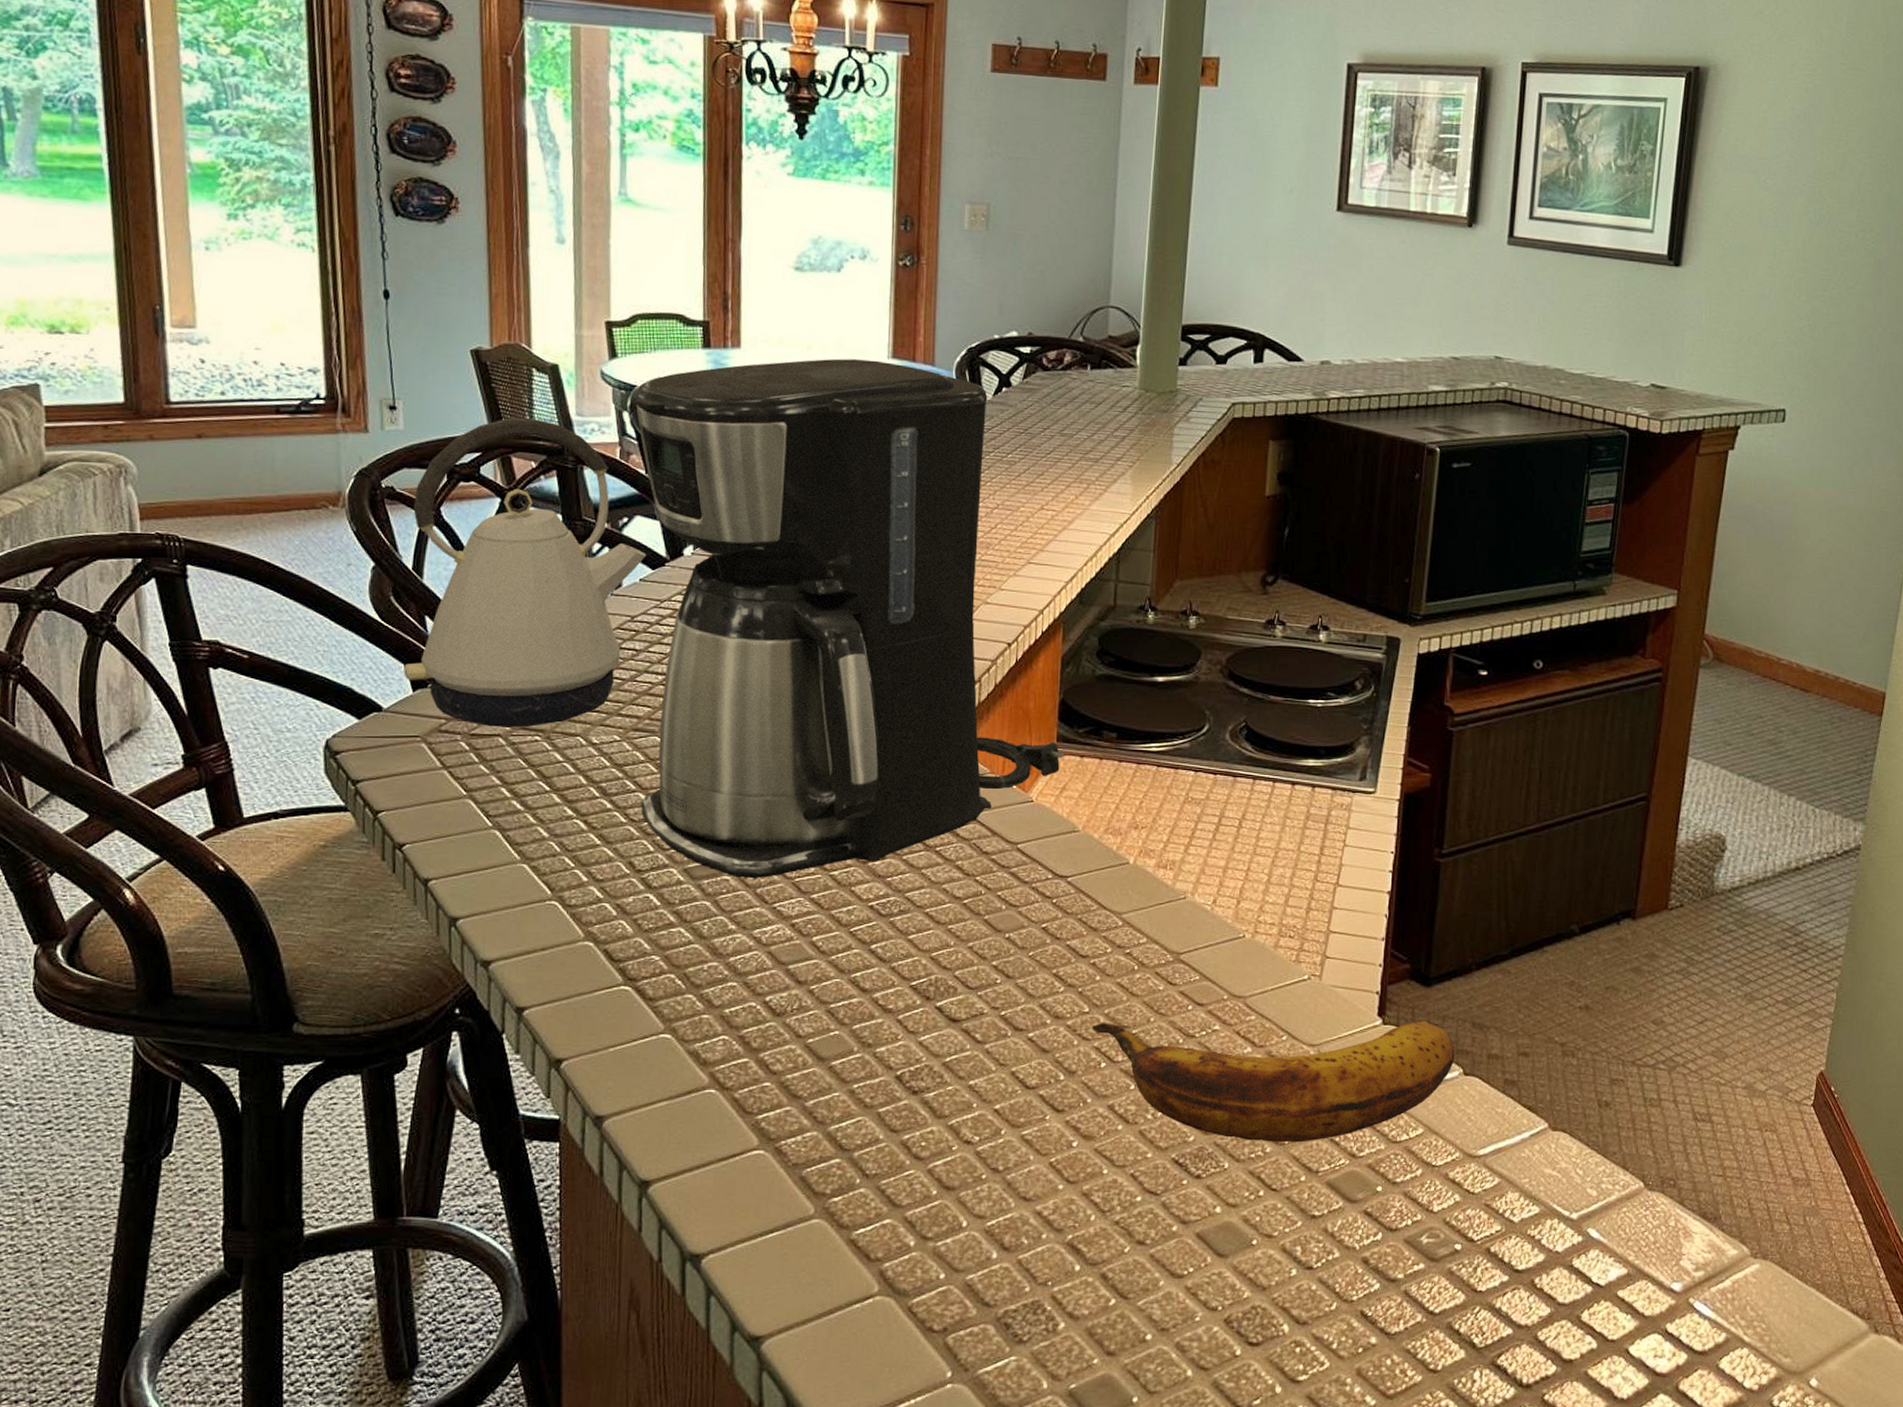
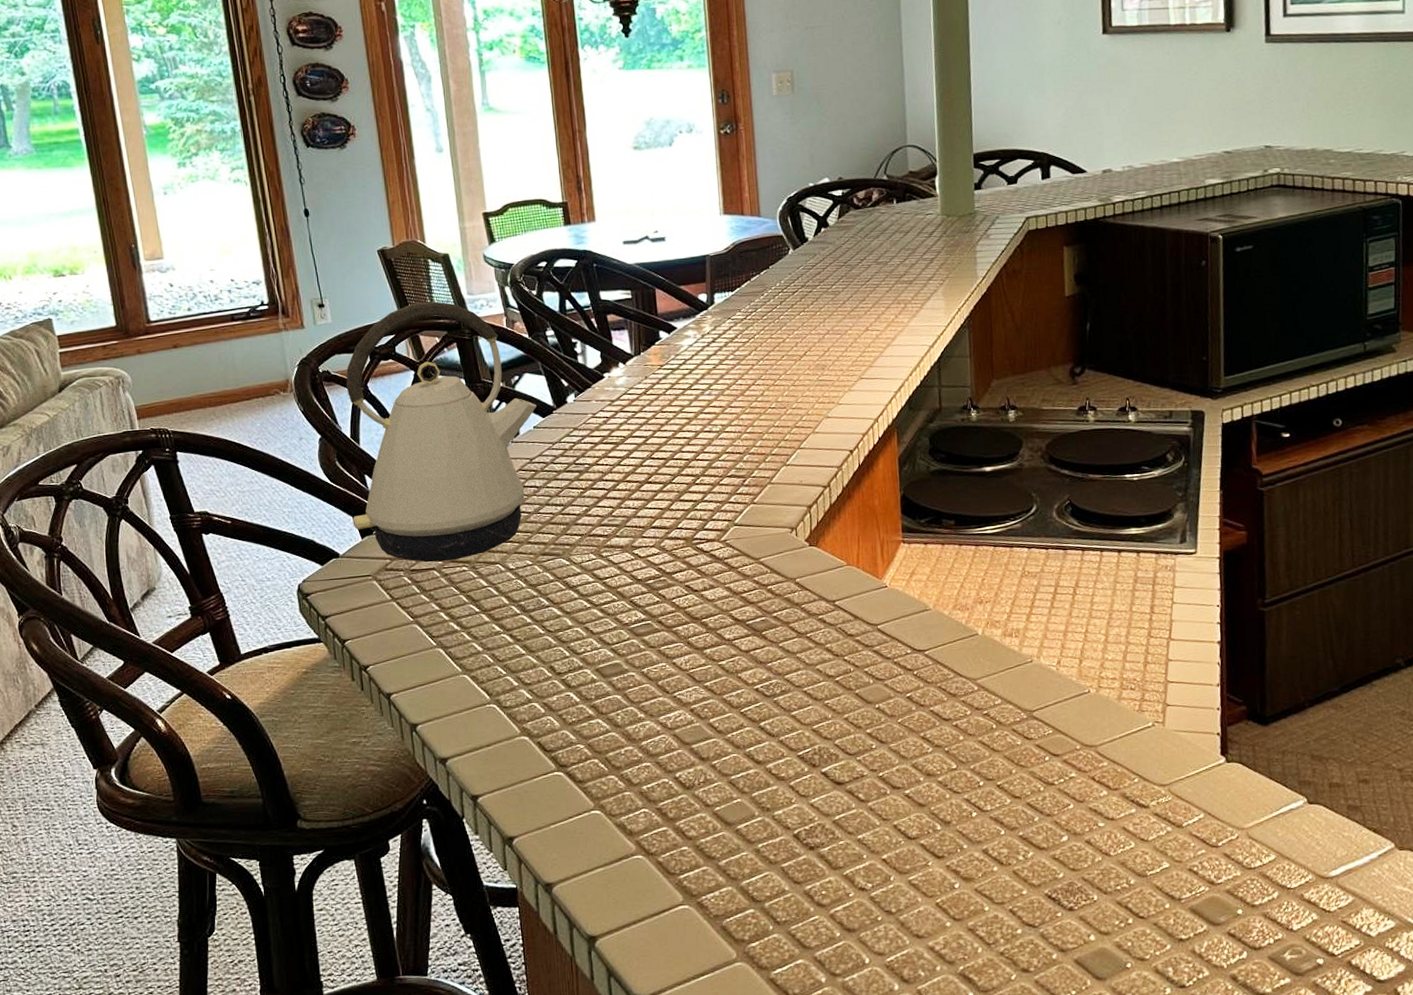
coffee maker: present [636,358,1065,879] -> none [514,218,911,673]
banana: present [1092,1020,1455,1143] -> none [961,756,1298,875]

